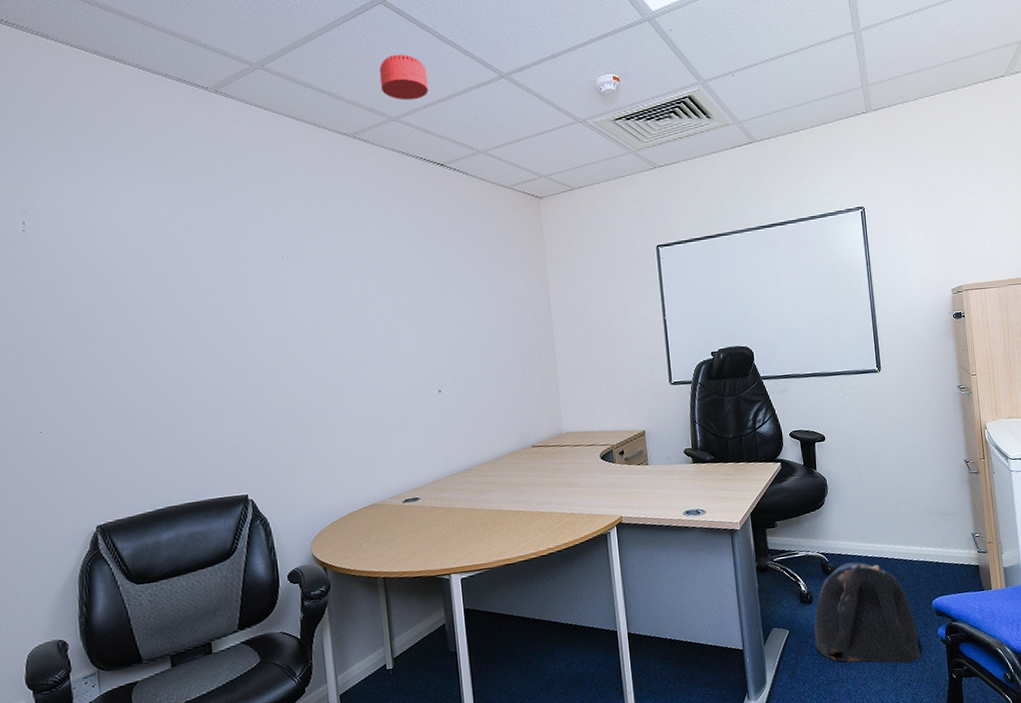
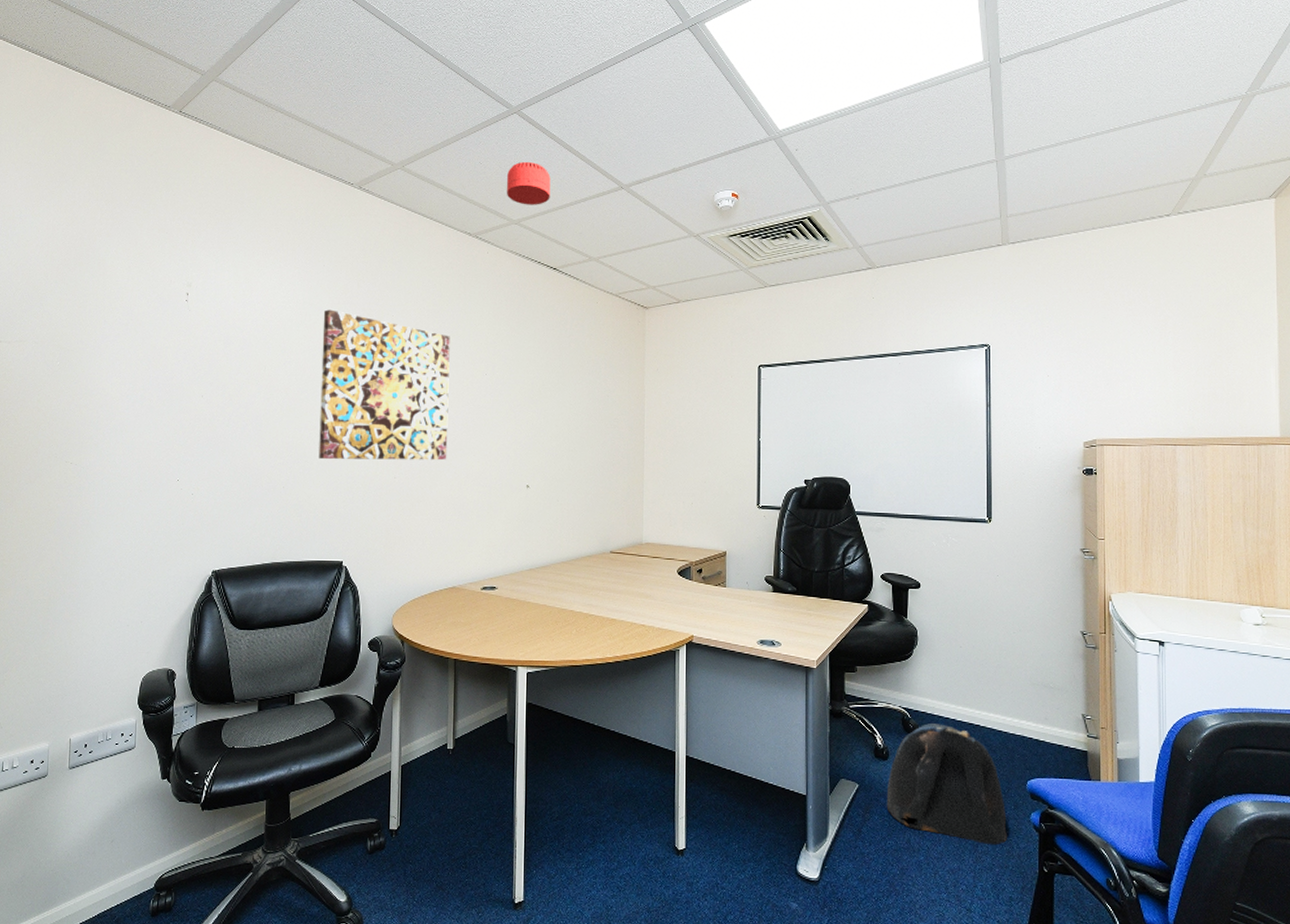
wall art: none [191,226,350,390] -> present [319,309,450,461]

